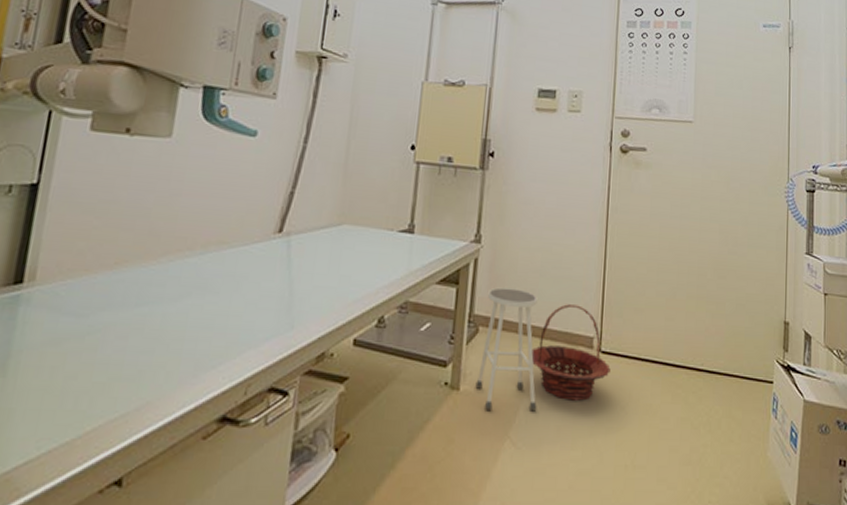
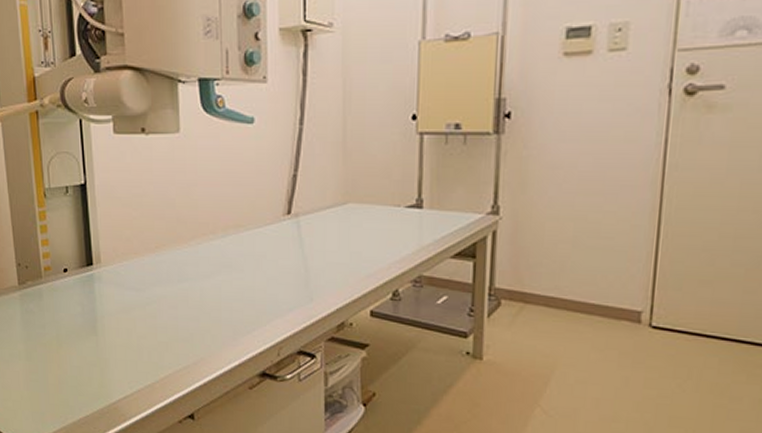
stool: present [475,287,538,412] -> none [500,260,571,383]
basket: present [531,304,611,401] -> none [563,276,664,376]

